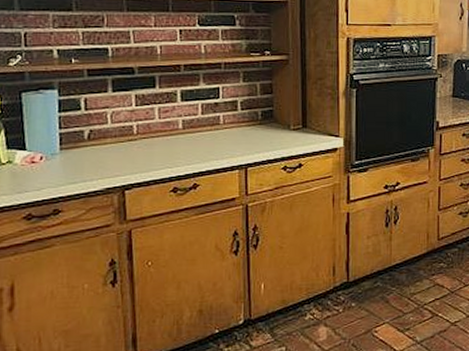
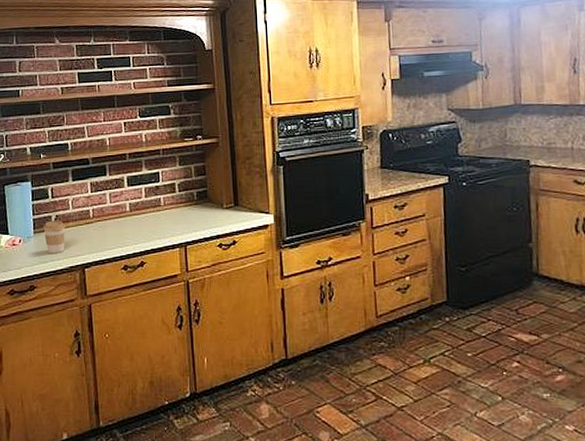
coffee cup: none [73,136,101,173] -> present [43,220,65,253]

